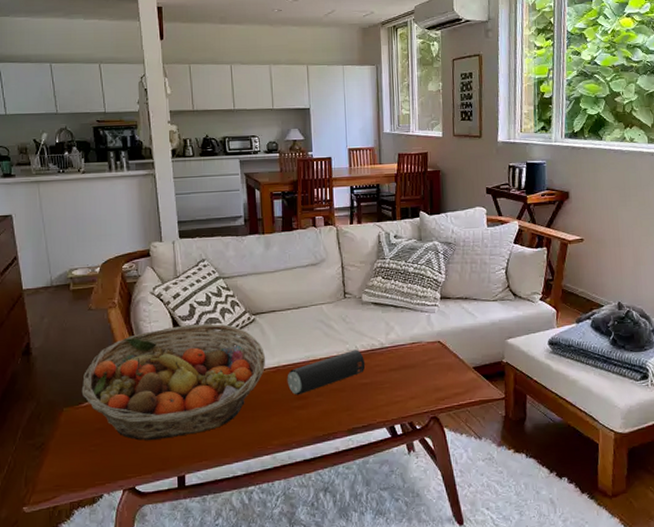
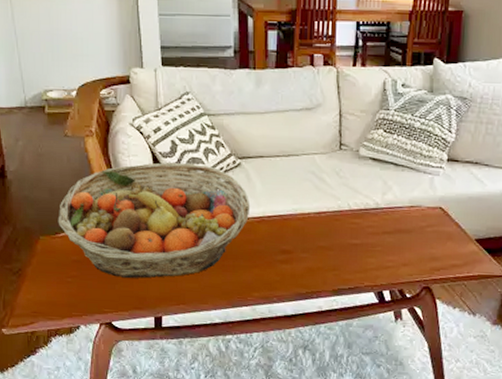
speaker: present [287,349,366,395] -> none [271,207,357,249]

